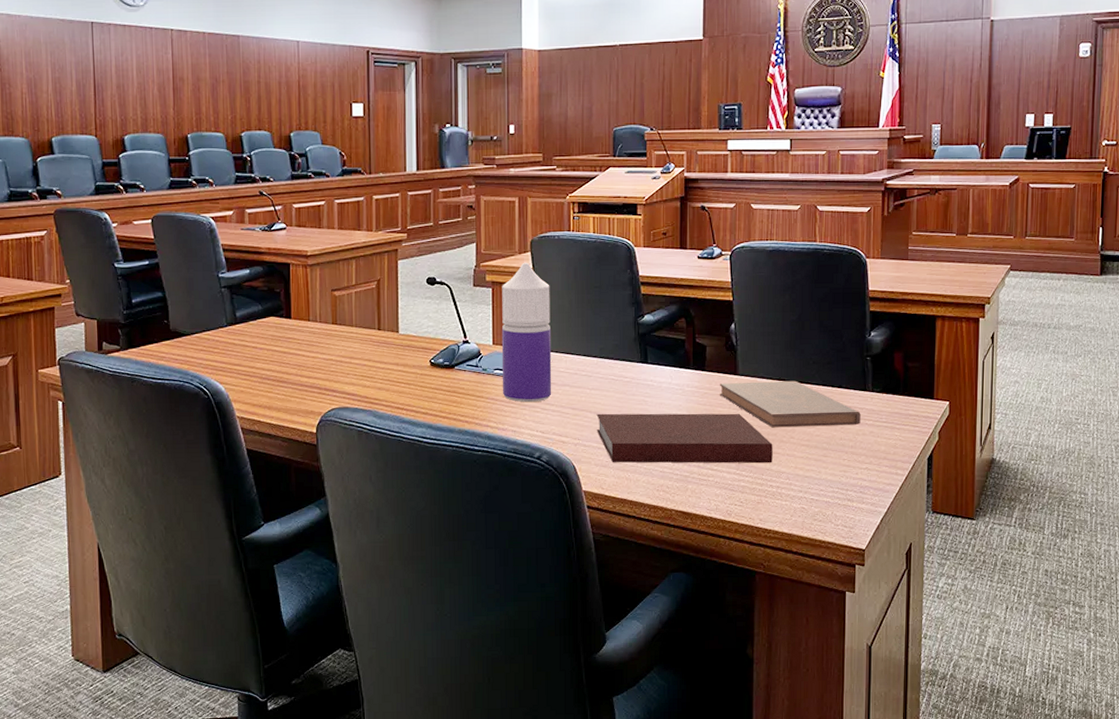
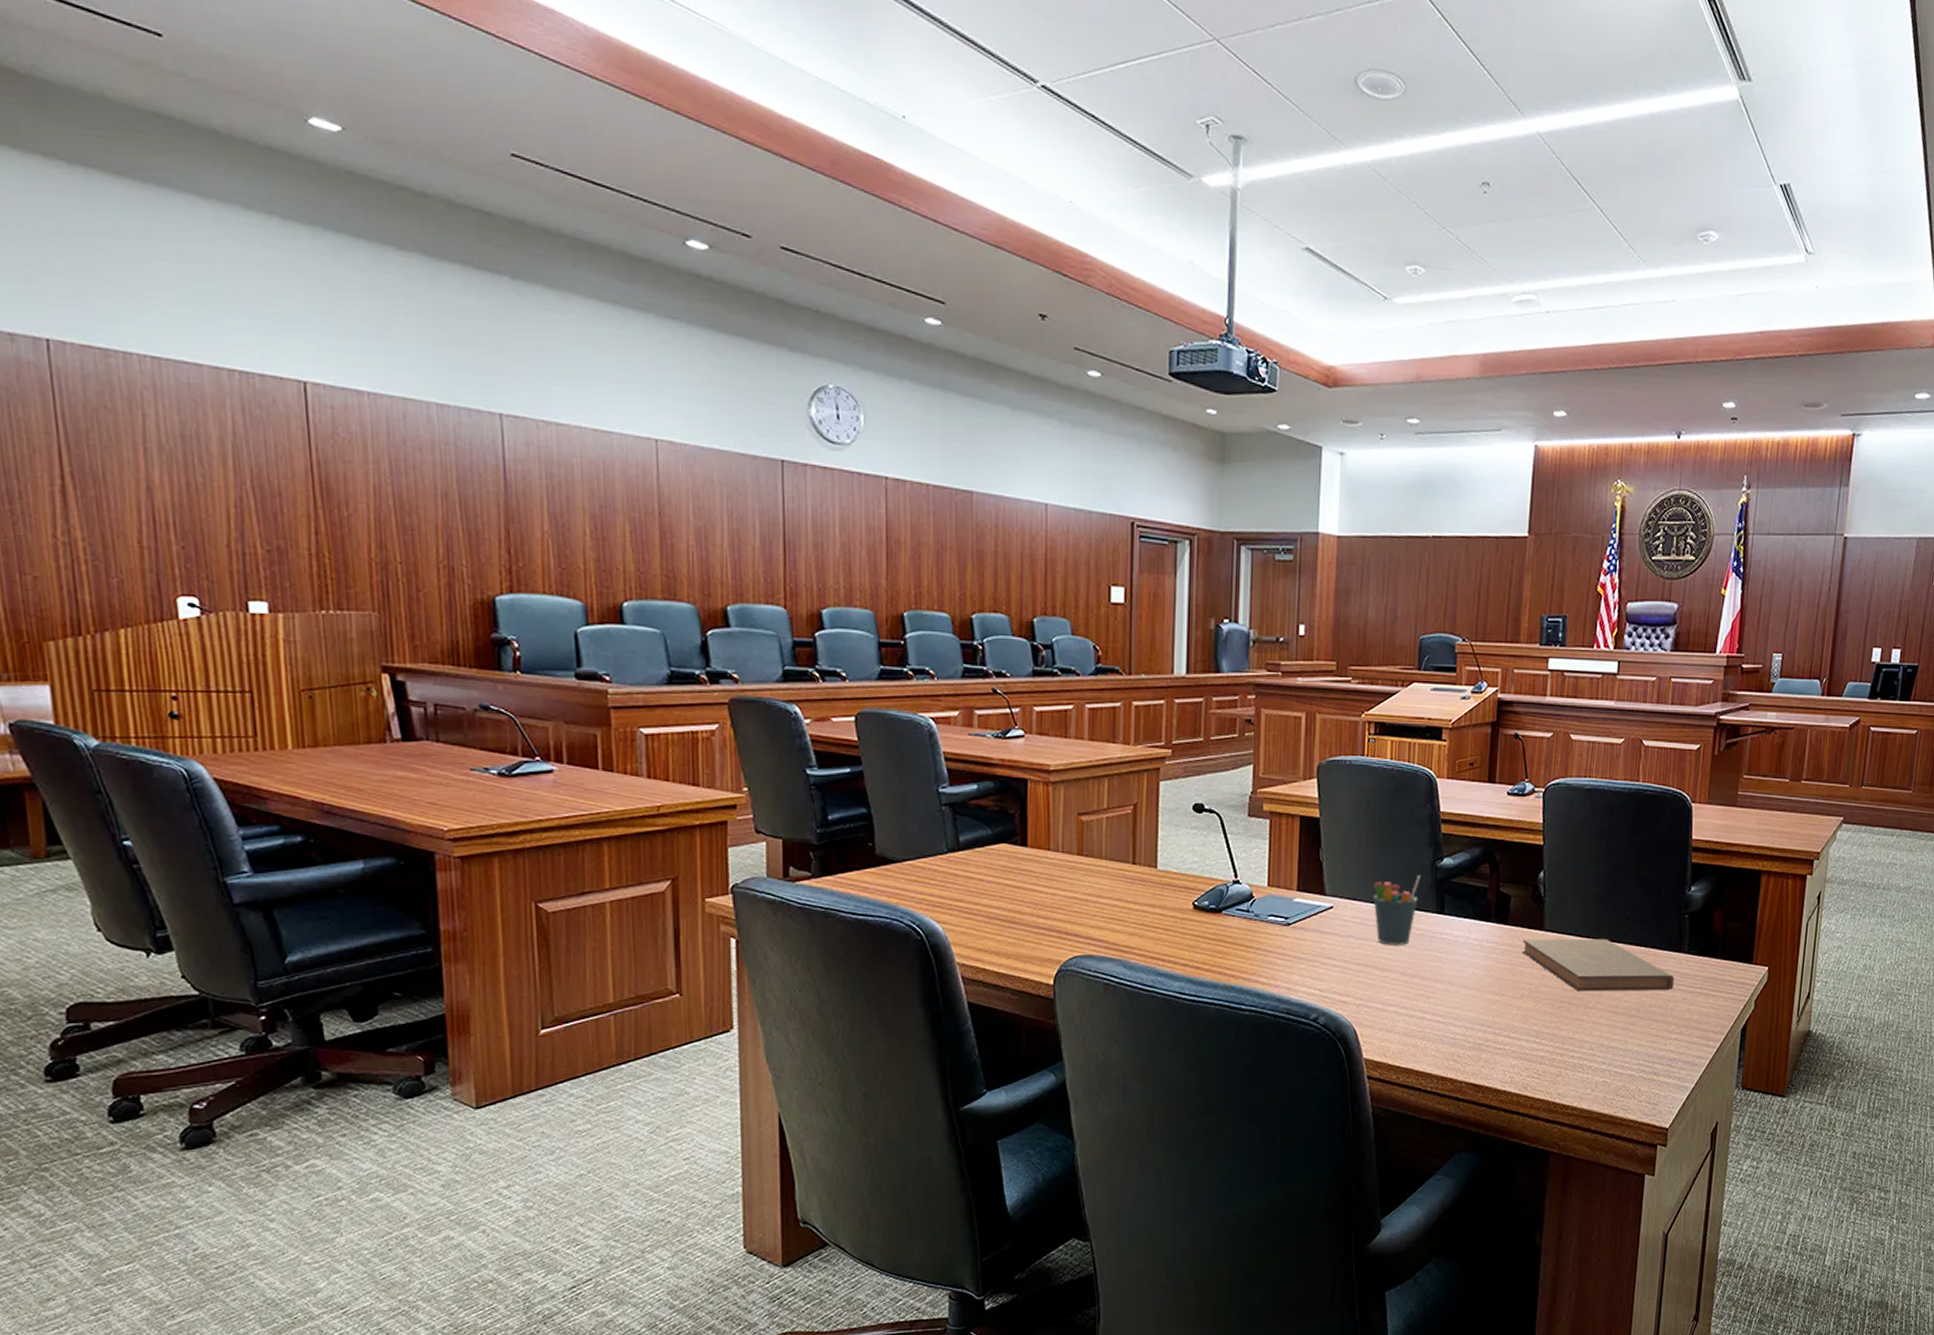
bottle: present [501,262,552,403] -> none [1276,790,1338,956]
pen holder: none [584,331,625,393] -> present [1373,875,1421,946]
notebook: present [596,413,773,464] -> none [1382,970,1577,1031]

